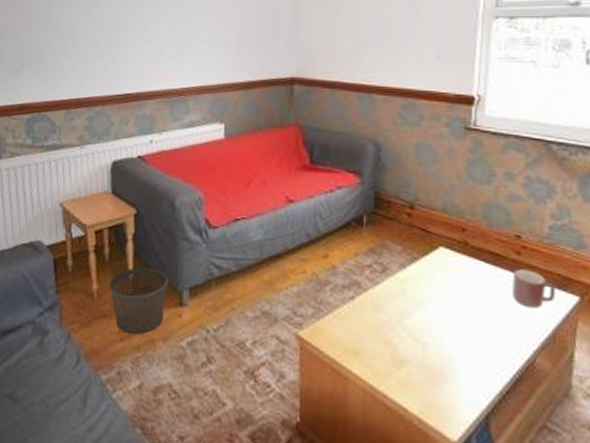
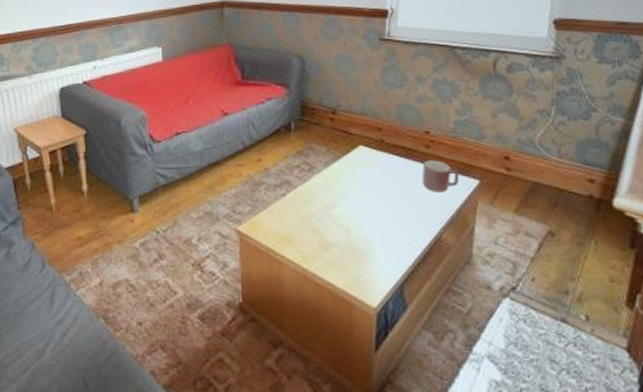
basket: present [108,267,168,334] -> none [65,181,119,239]

